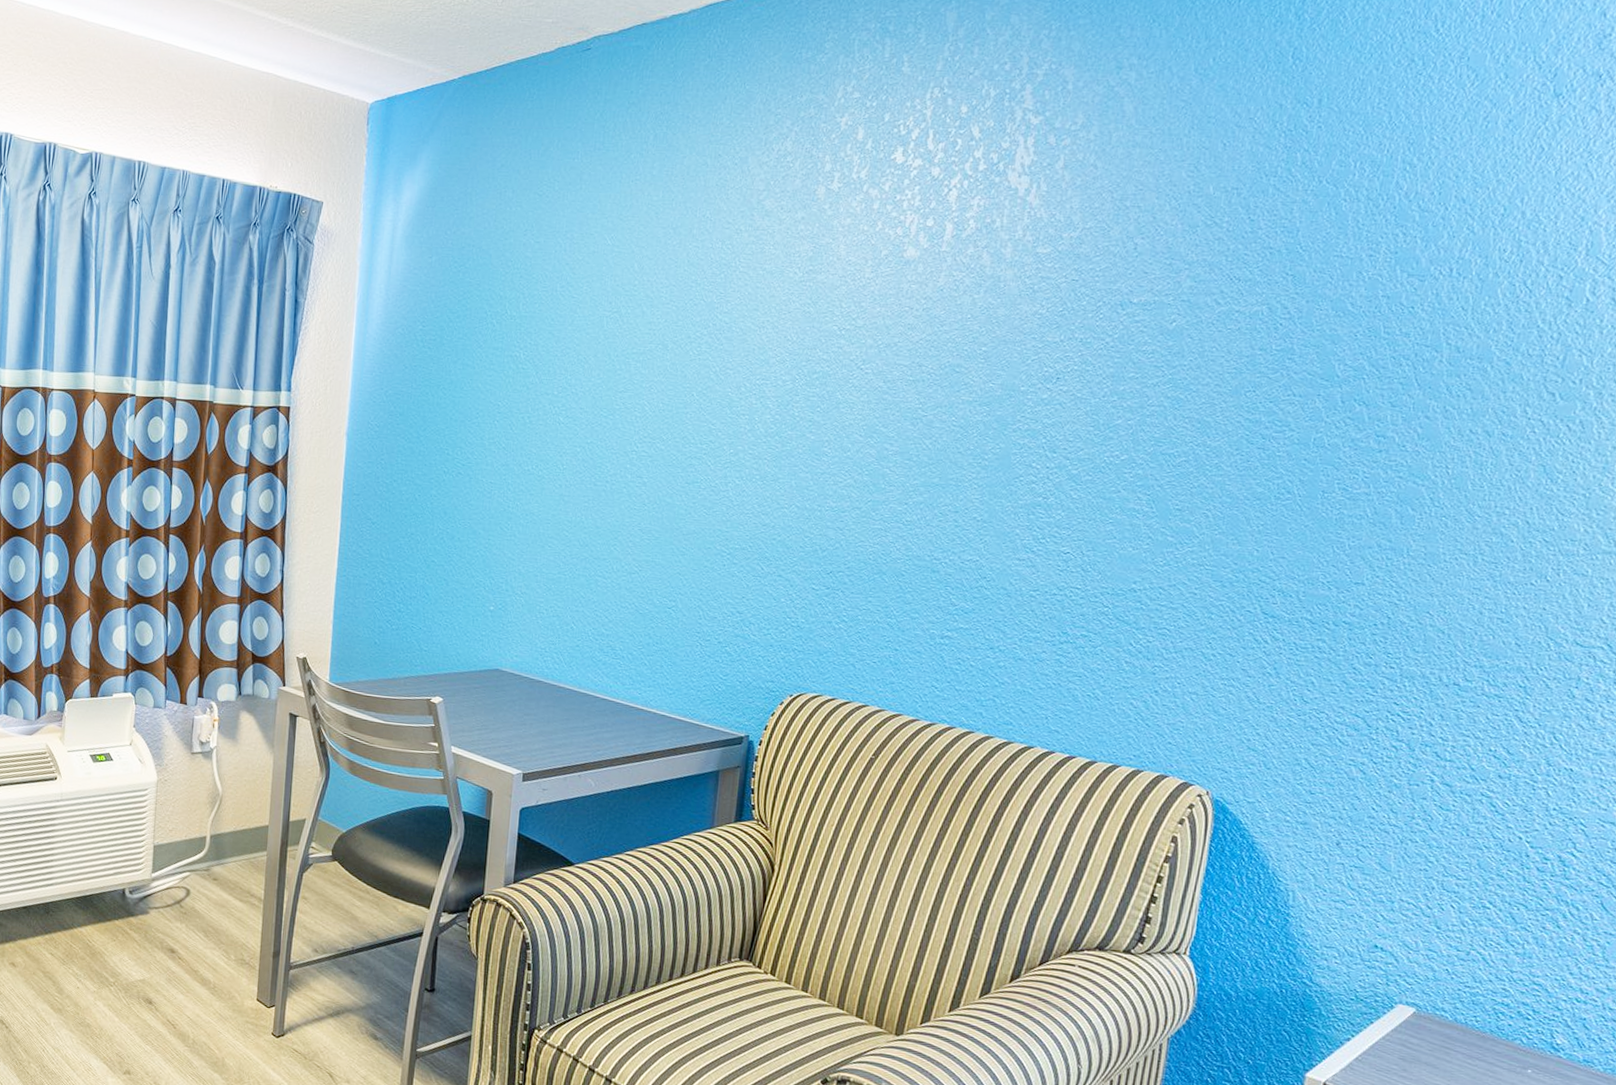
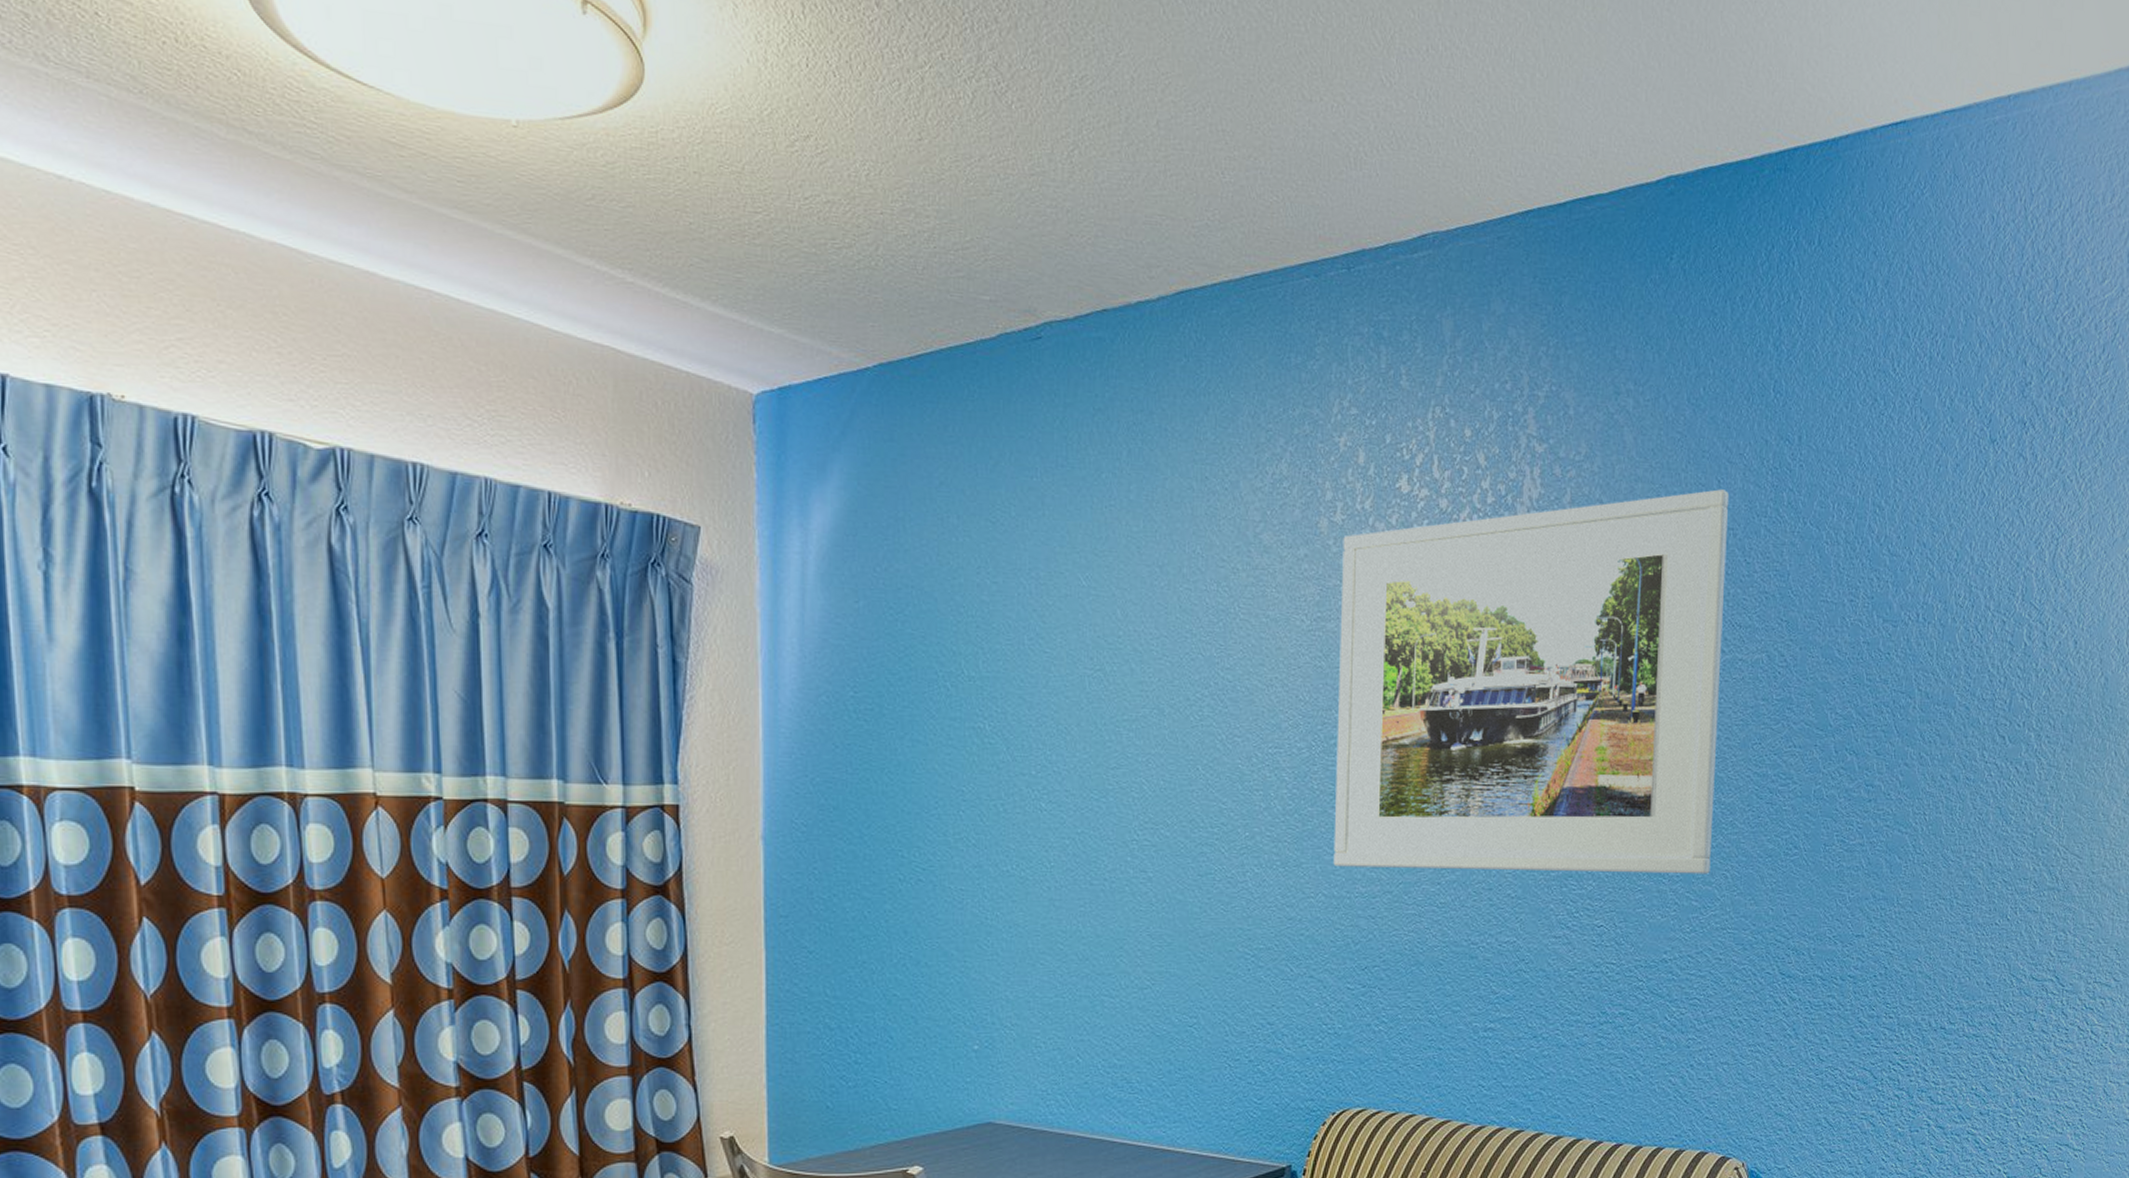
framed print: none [807,152,1236,513] -> present [1333,489,1730,874]

